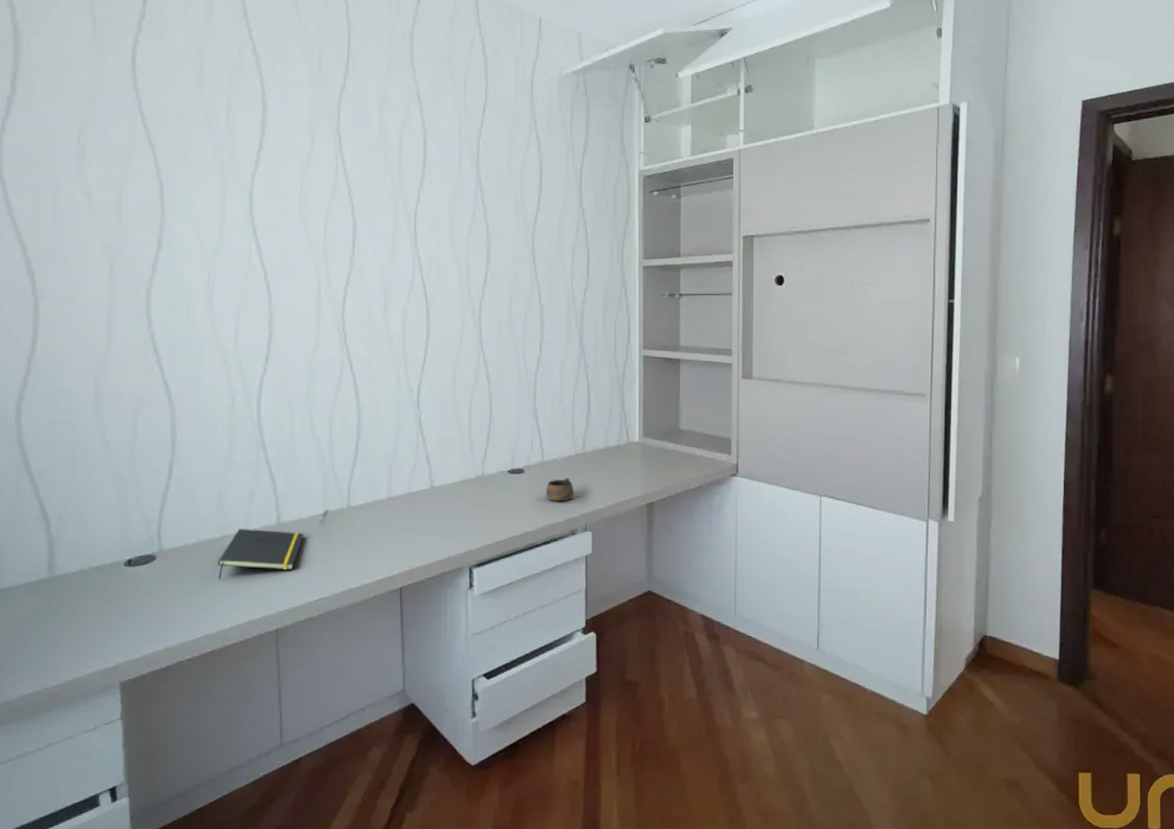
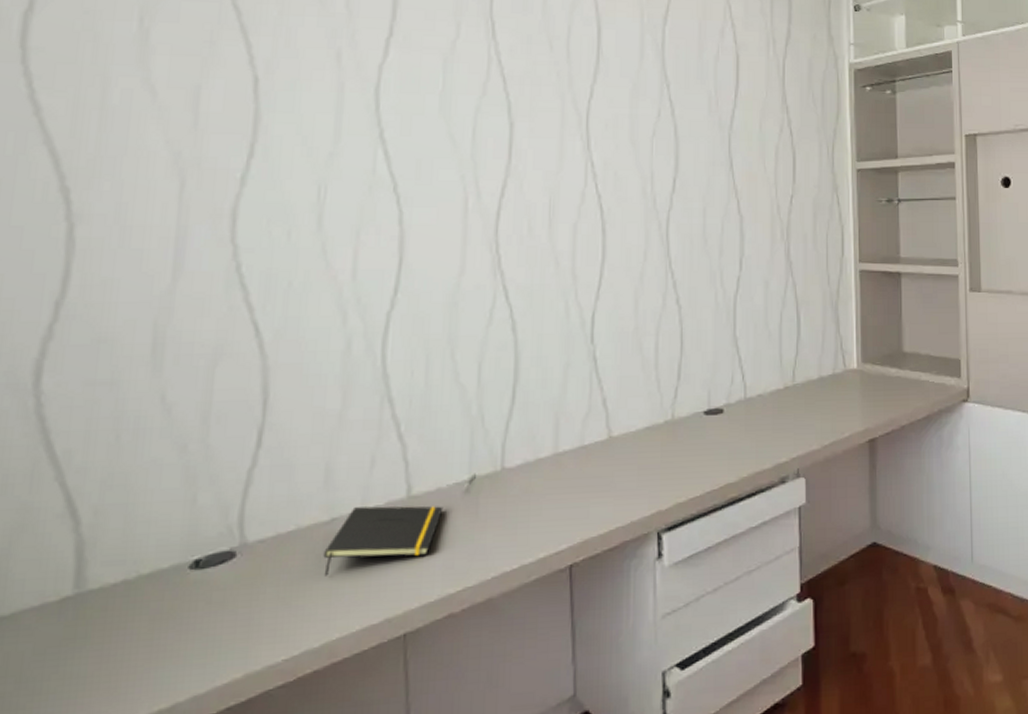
cup: present [546,478,574,502] -> none [750,416,783,445]

